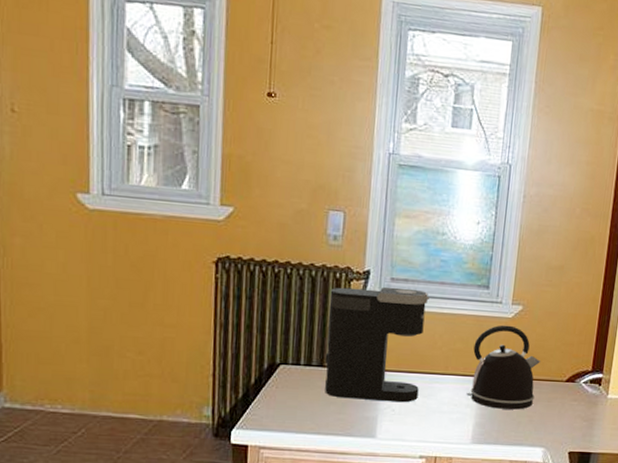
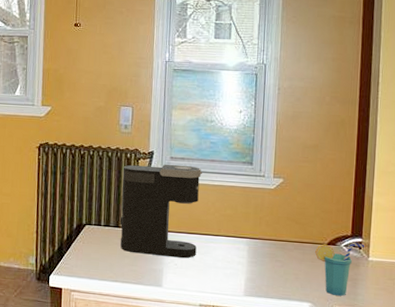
kettle: present [466,325,540,410] -> none [237,195,302,268]
cup: none [552,379,605,438] -> present [315,243,365,296]

